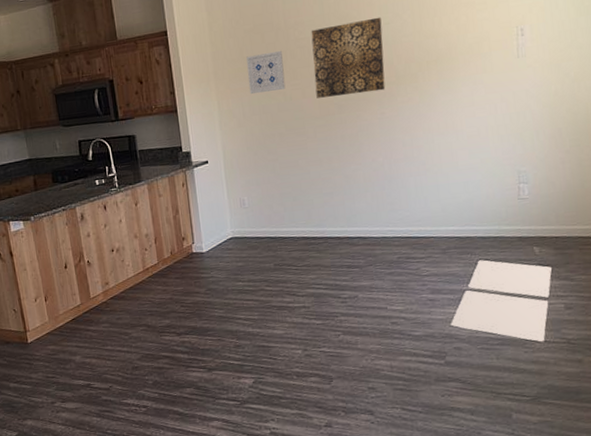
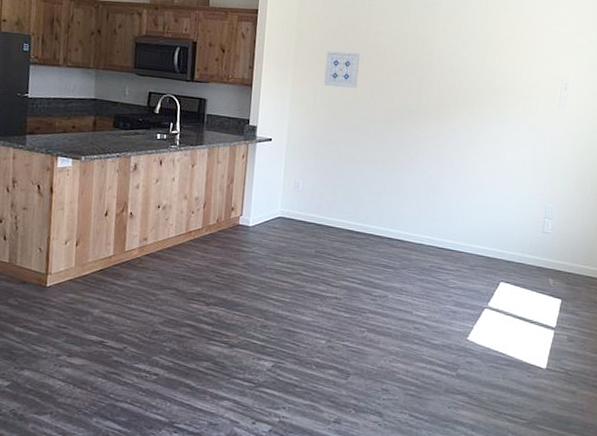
wall art: present [311,17,386,98] -> none [383,41,451,110]

